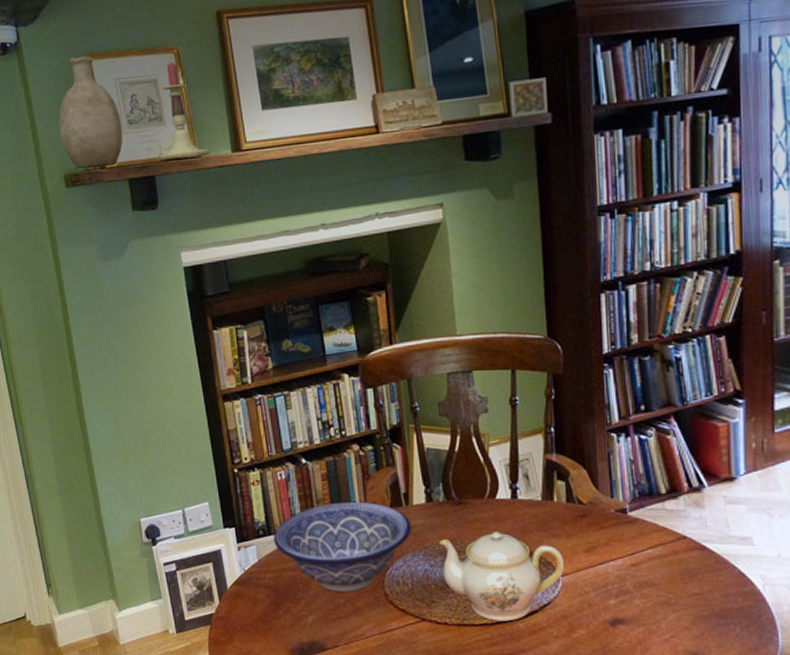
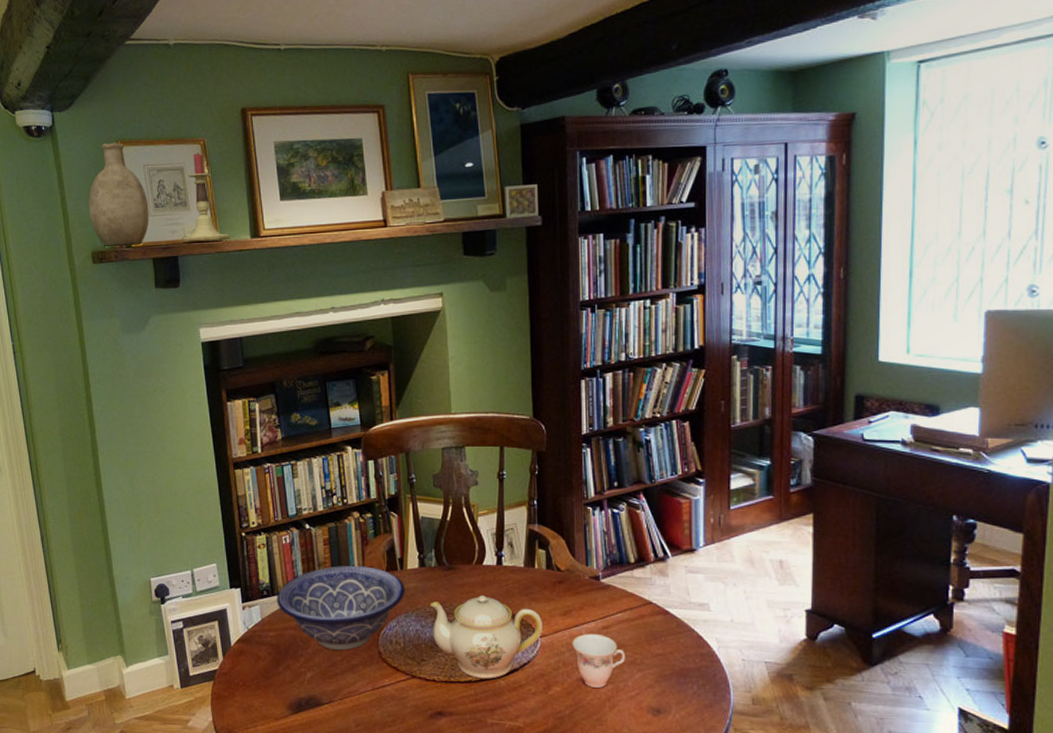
teacup: none [597,571,658,630] -> present [572,633,626,688]

